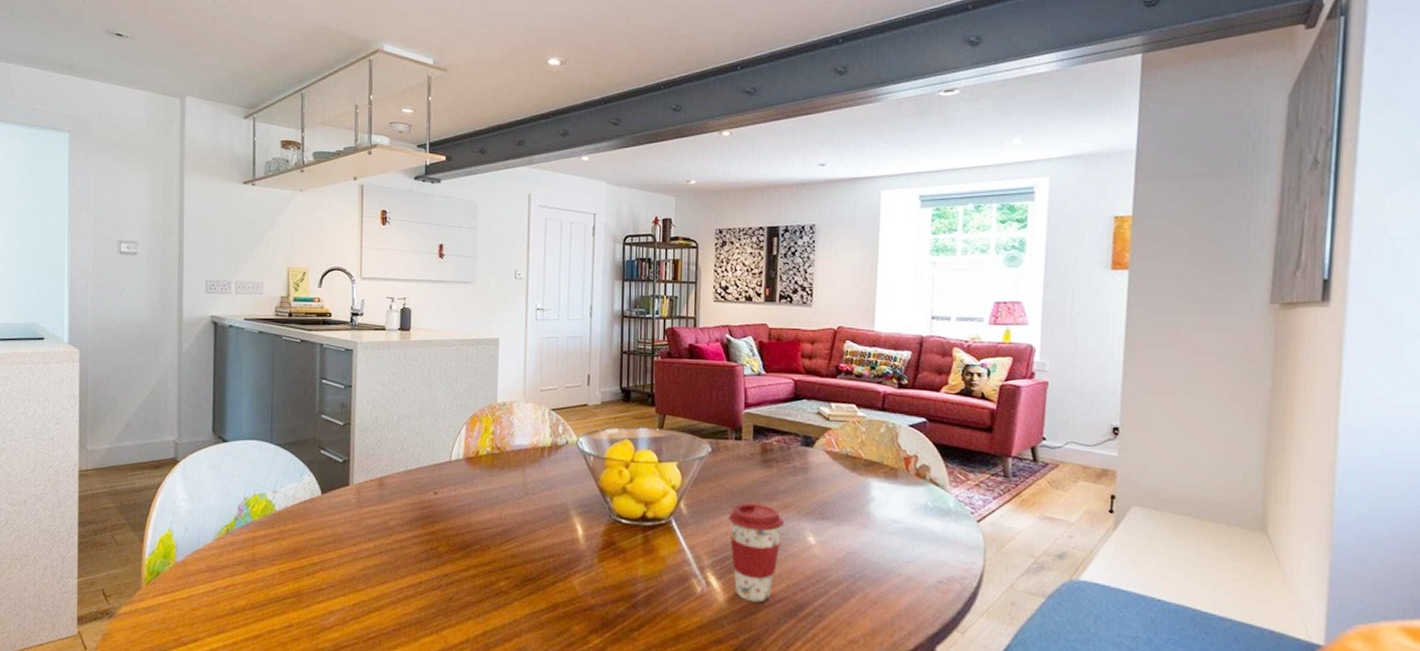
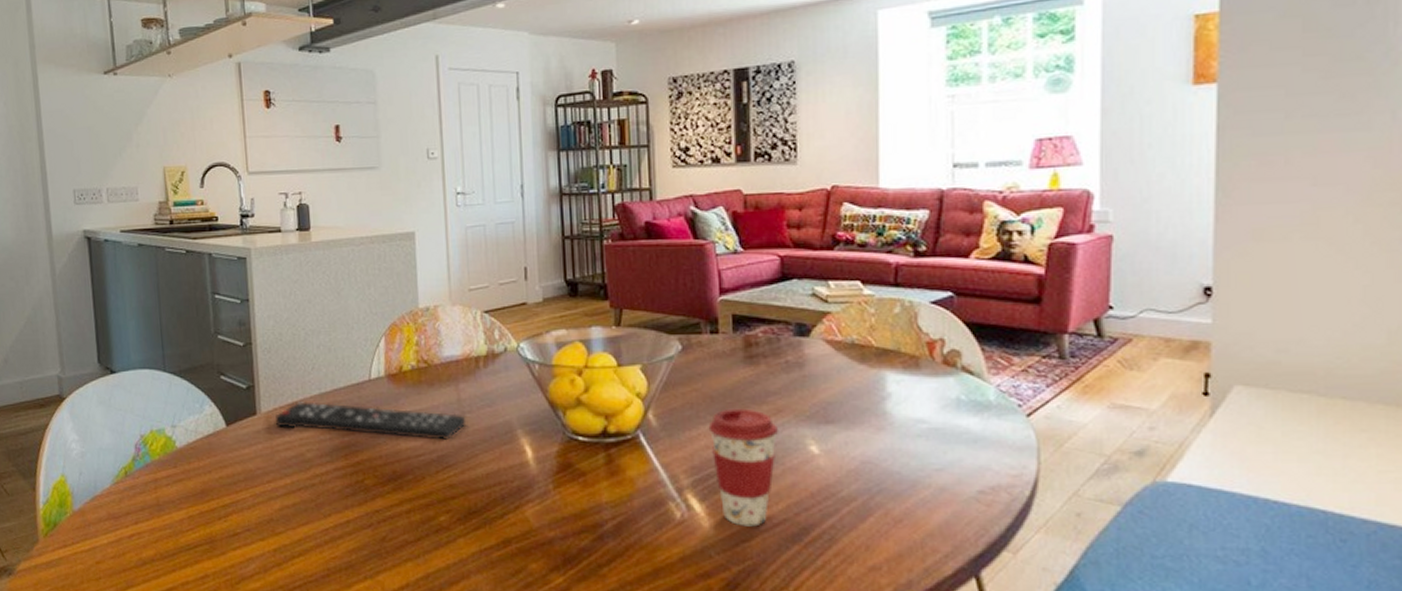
remote control: none [365,476,529,517] -> present [274,402,466,441]

